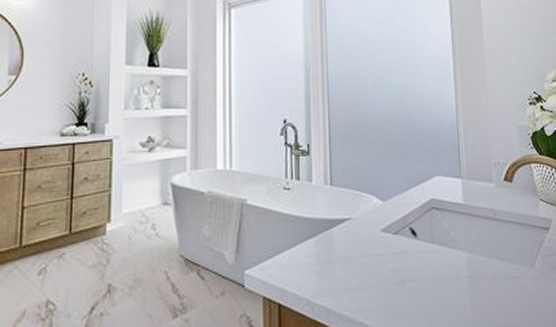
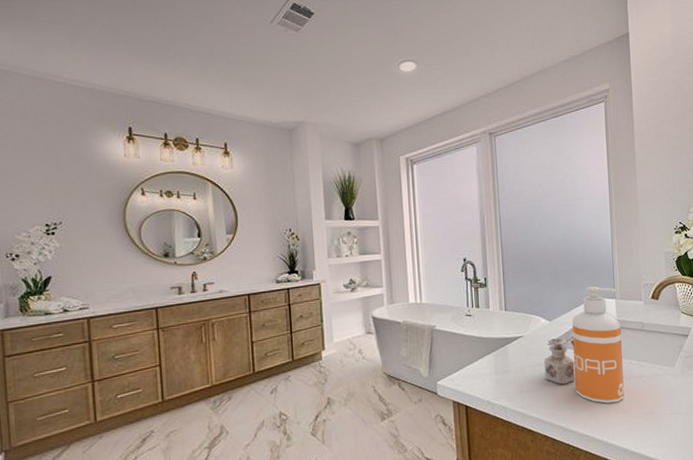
perfume bottle: none [376,223,414,283] -> present [544,338,575,385]
soap dispenser: none [410,162,474,310] -> present [572,286,624,404]

